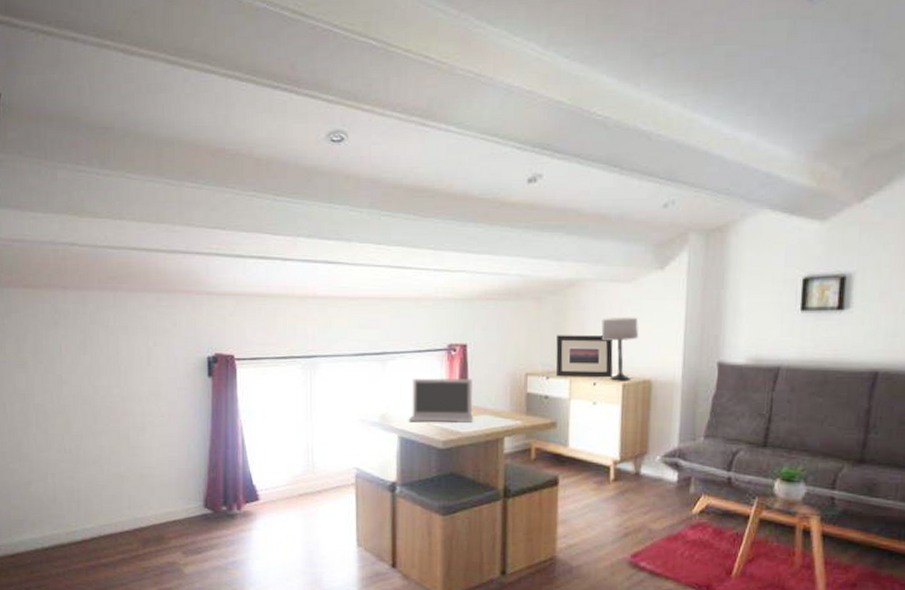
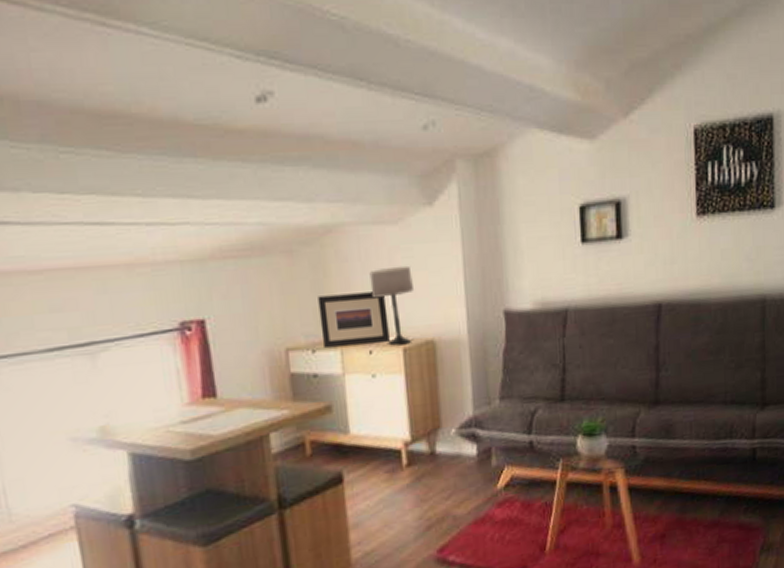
laptop: present [408,377,474,424] -> none [137,364,228,432]

